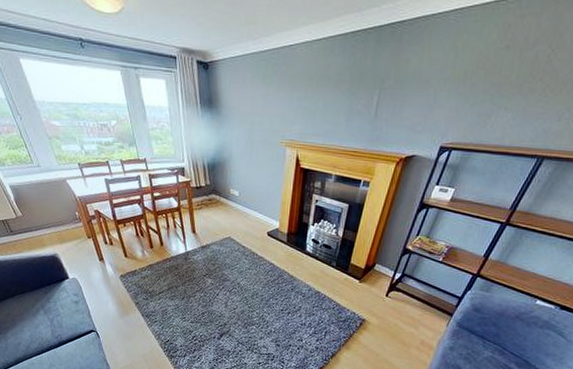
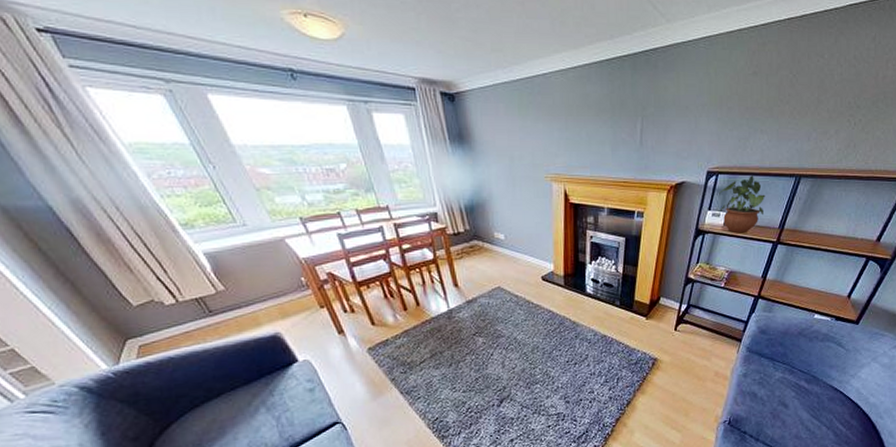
potted plant: none [447,154,500,212] -> present [719,175,766,234]

